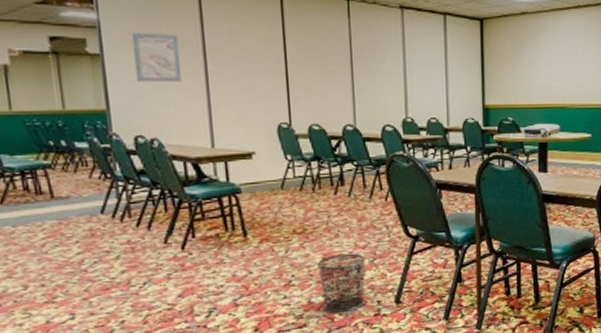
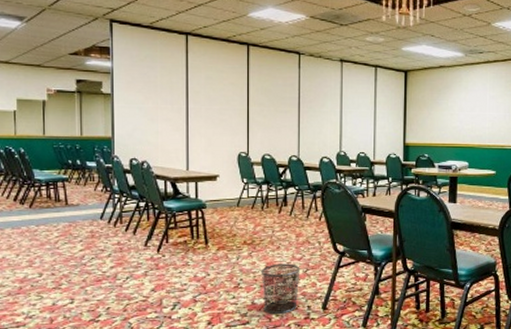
wall art: present [132,32,183,83] -> none [135,77,169,117]

